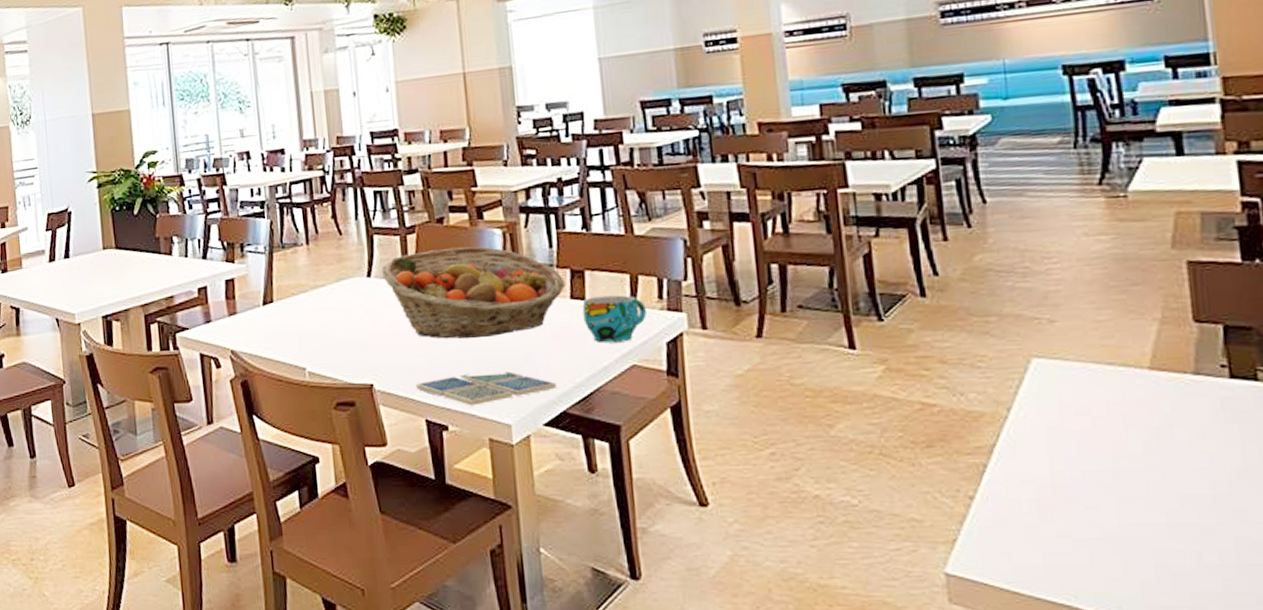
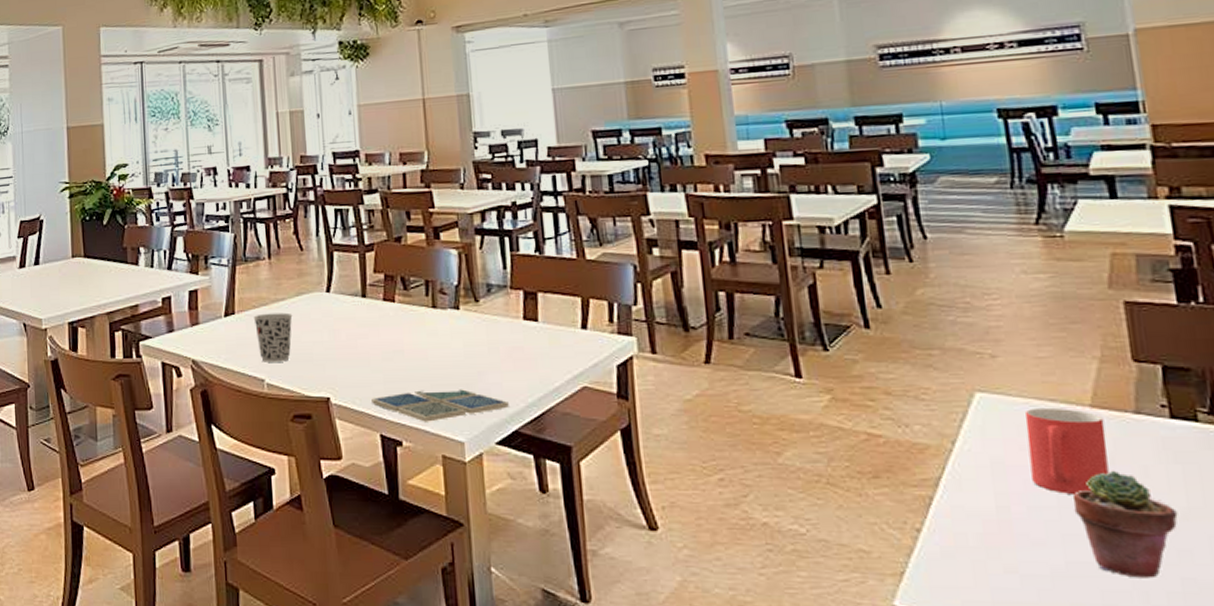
cup: none [292,299,333,351] -> present [253,312,293,362]
fruit basket: present [381,246,566,339] -> none [339,265,519,356]
cup: present [582,295,646,343] -> none [535,317,597,364]
mug: none [1082,371,1166,457] -> present [1024,407,1109,494]
potted succulent: none [1128,432,1234,538] -> present [1073,470,1178,579]

